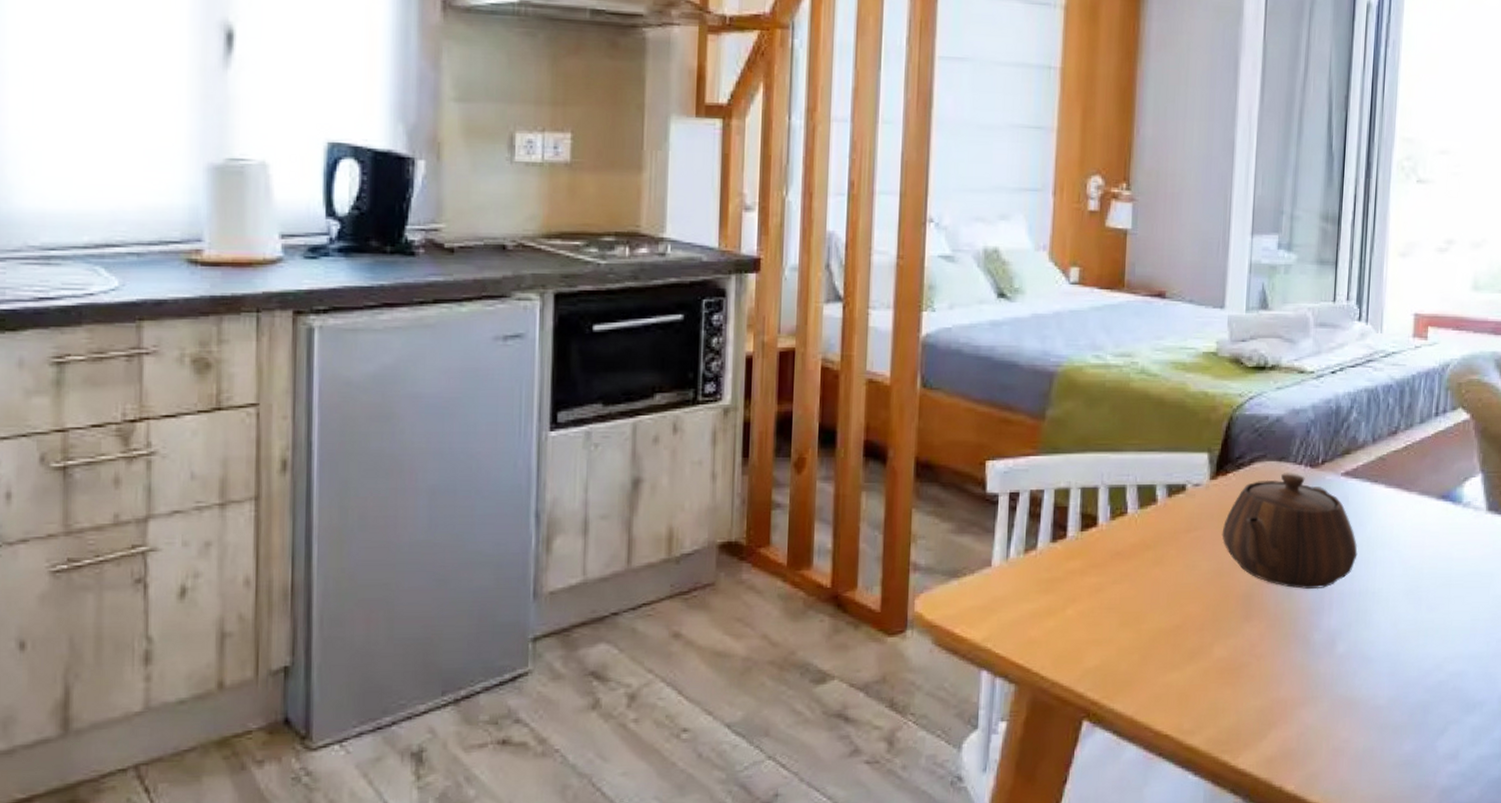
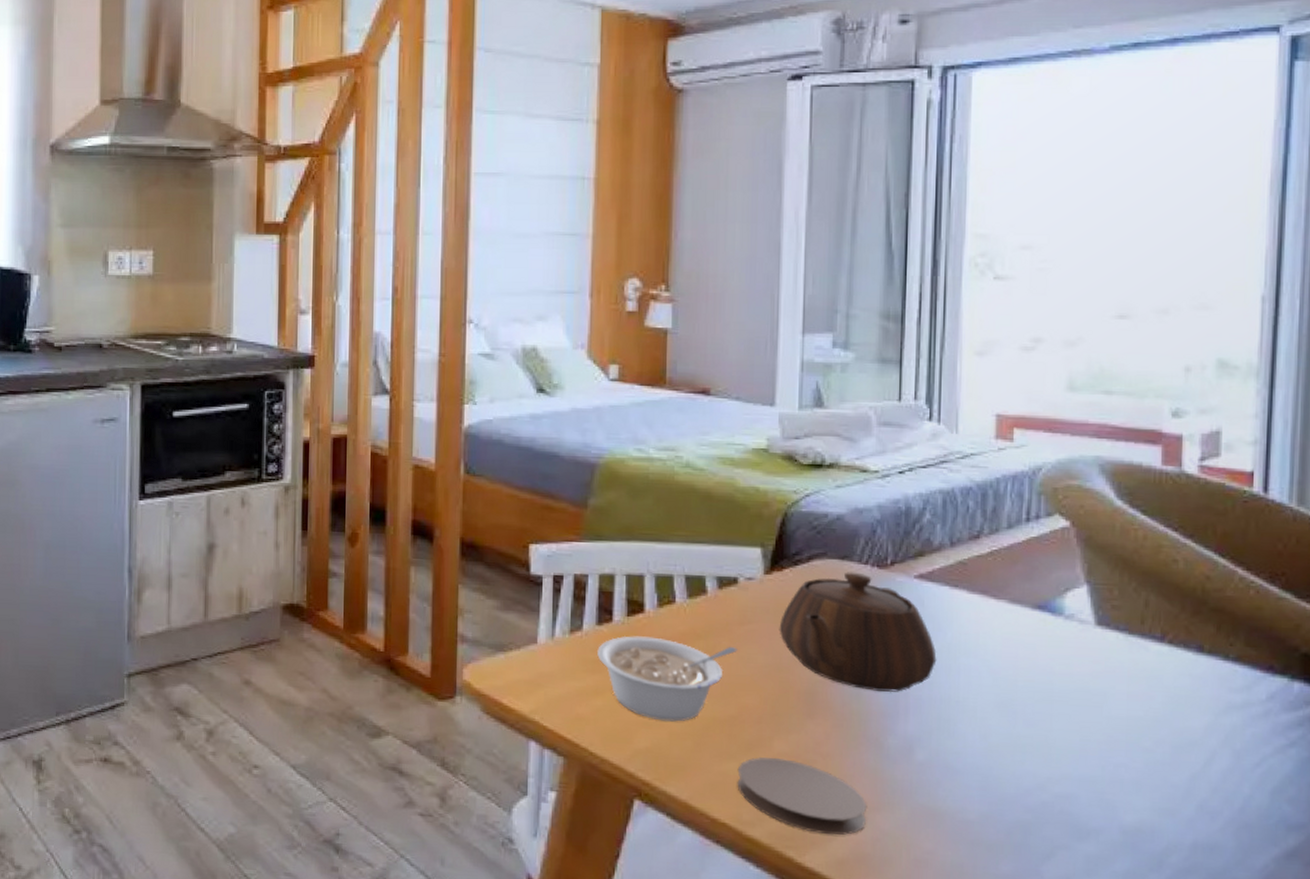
legume: none [1051,551,1184,637] -> present [597,635,738,722]
coaster: none [1179,663,1294,735] -> present [737,757,867,835]

